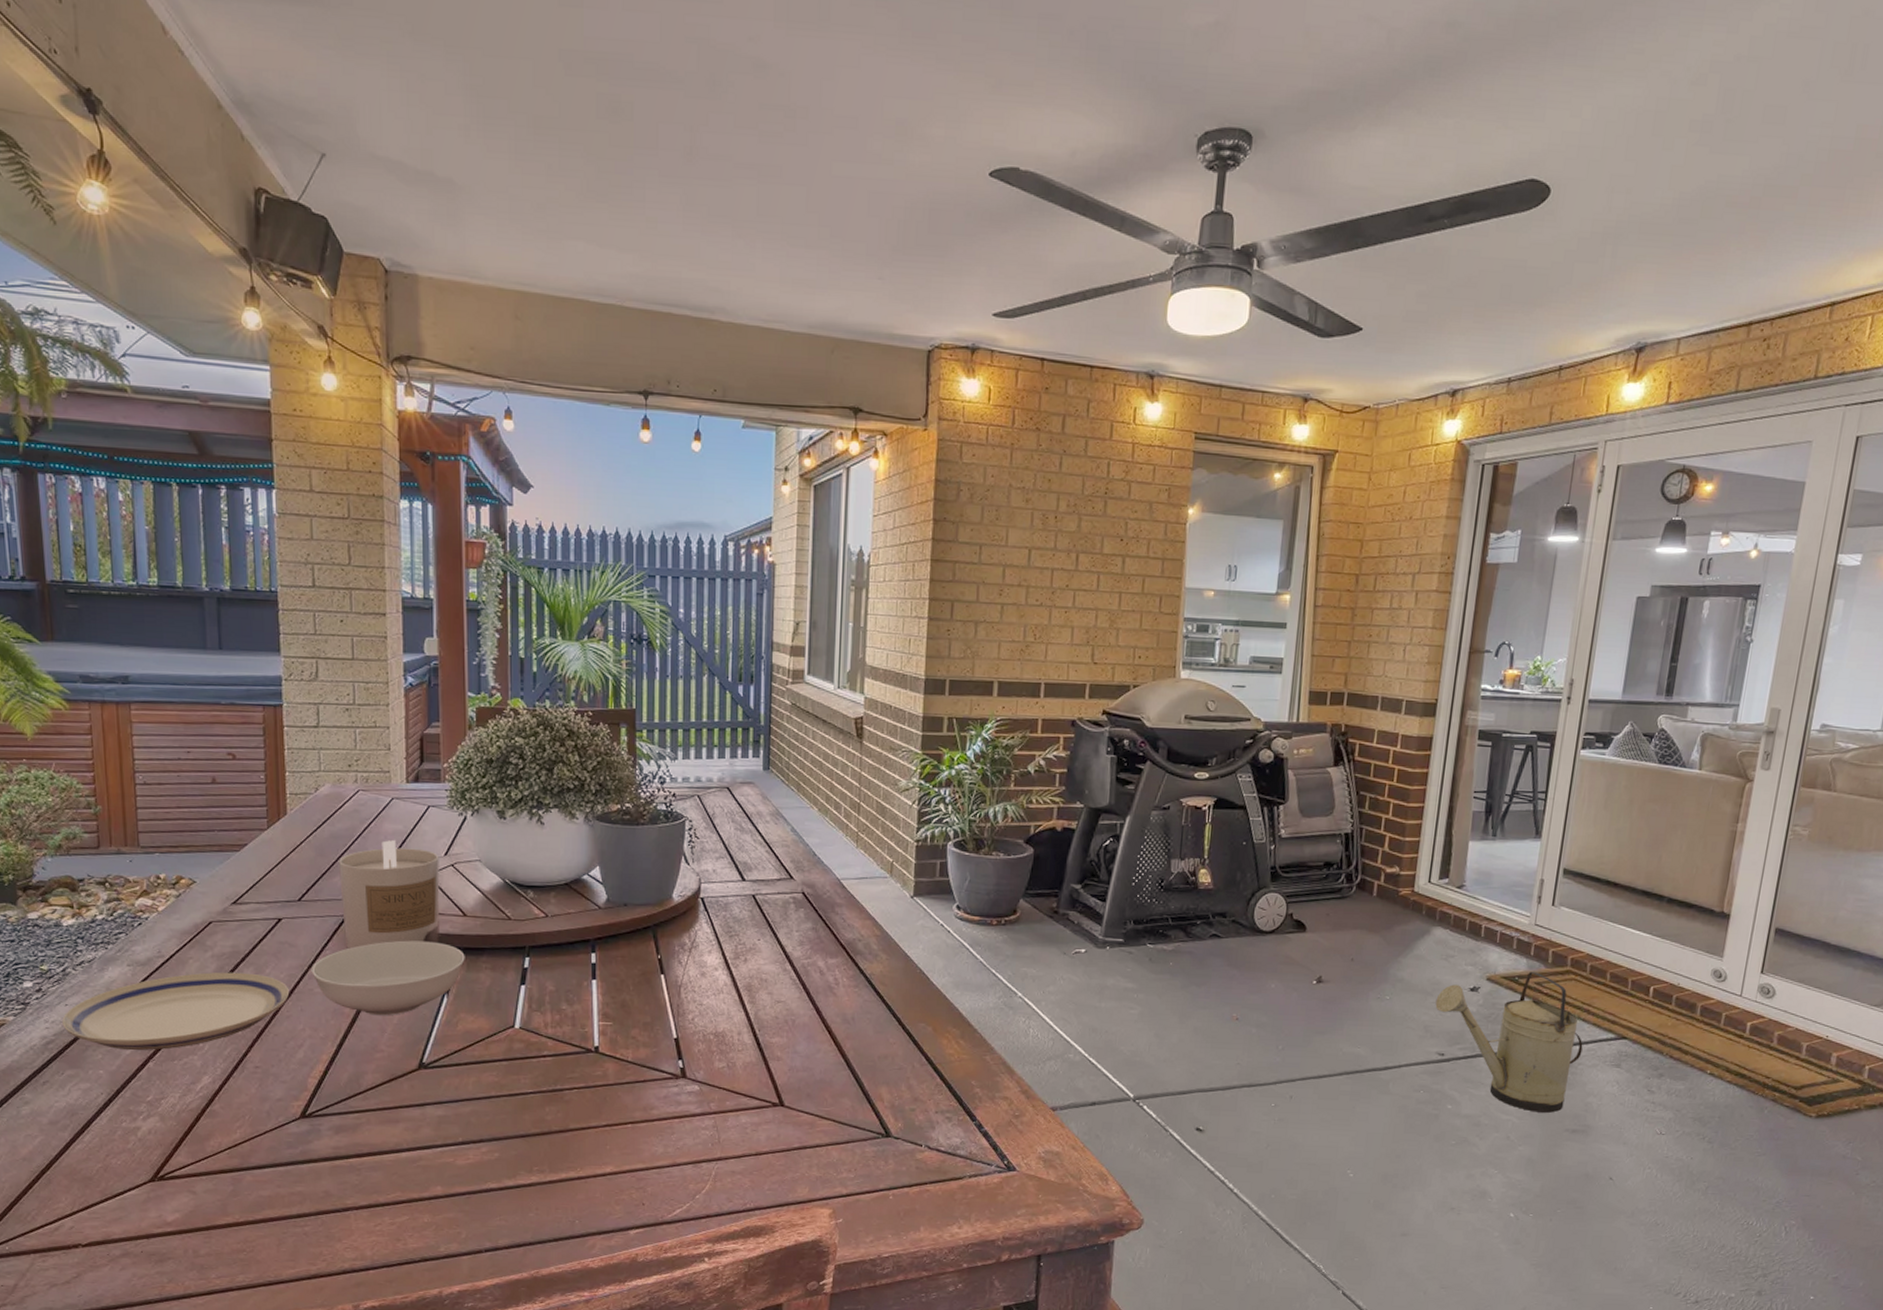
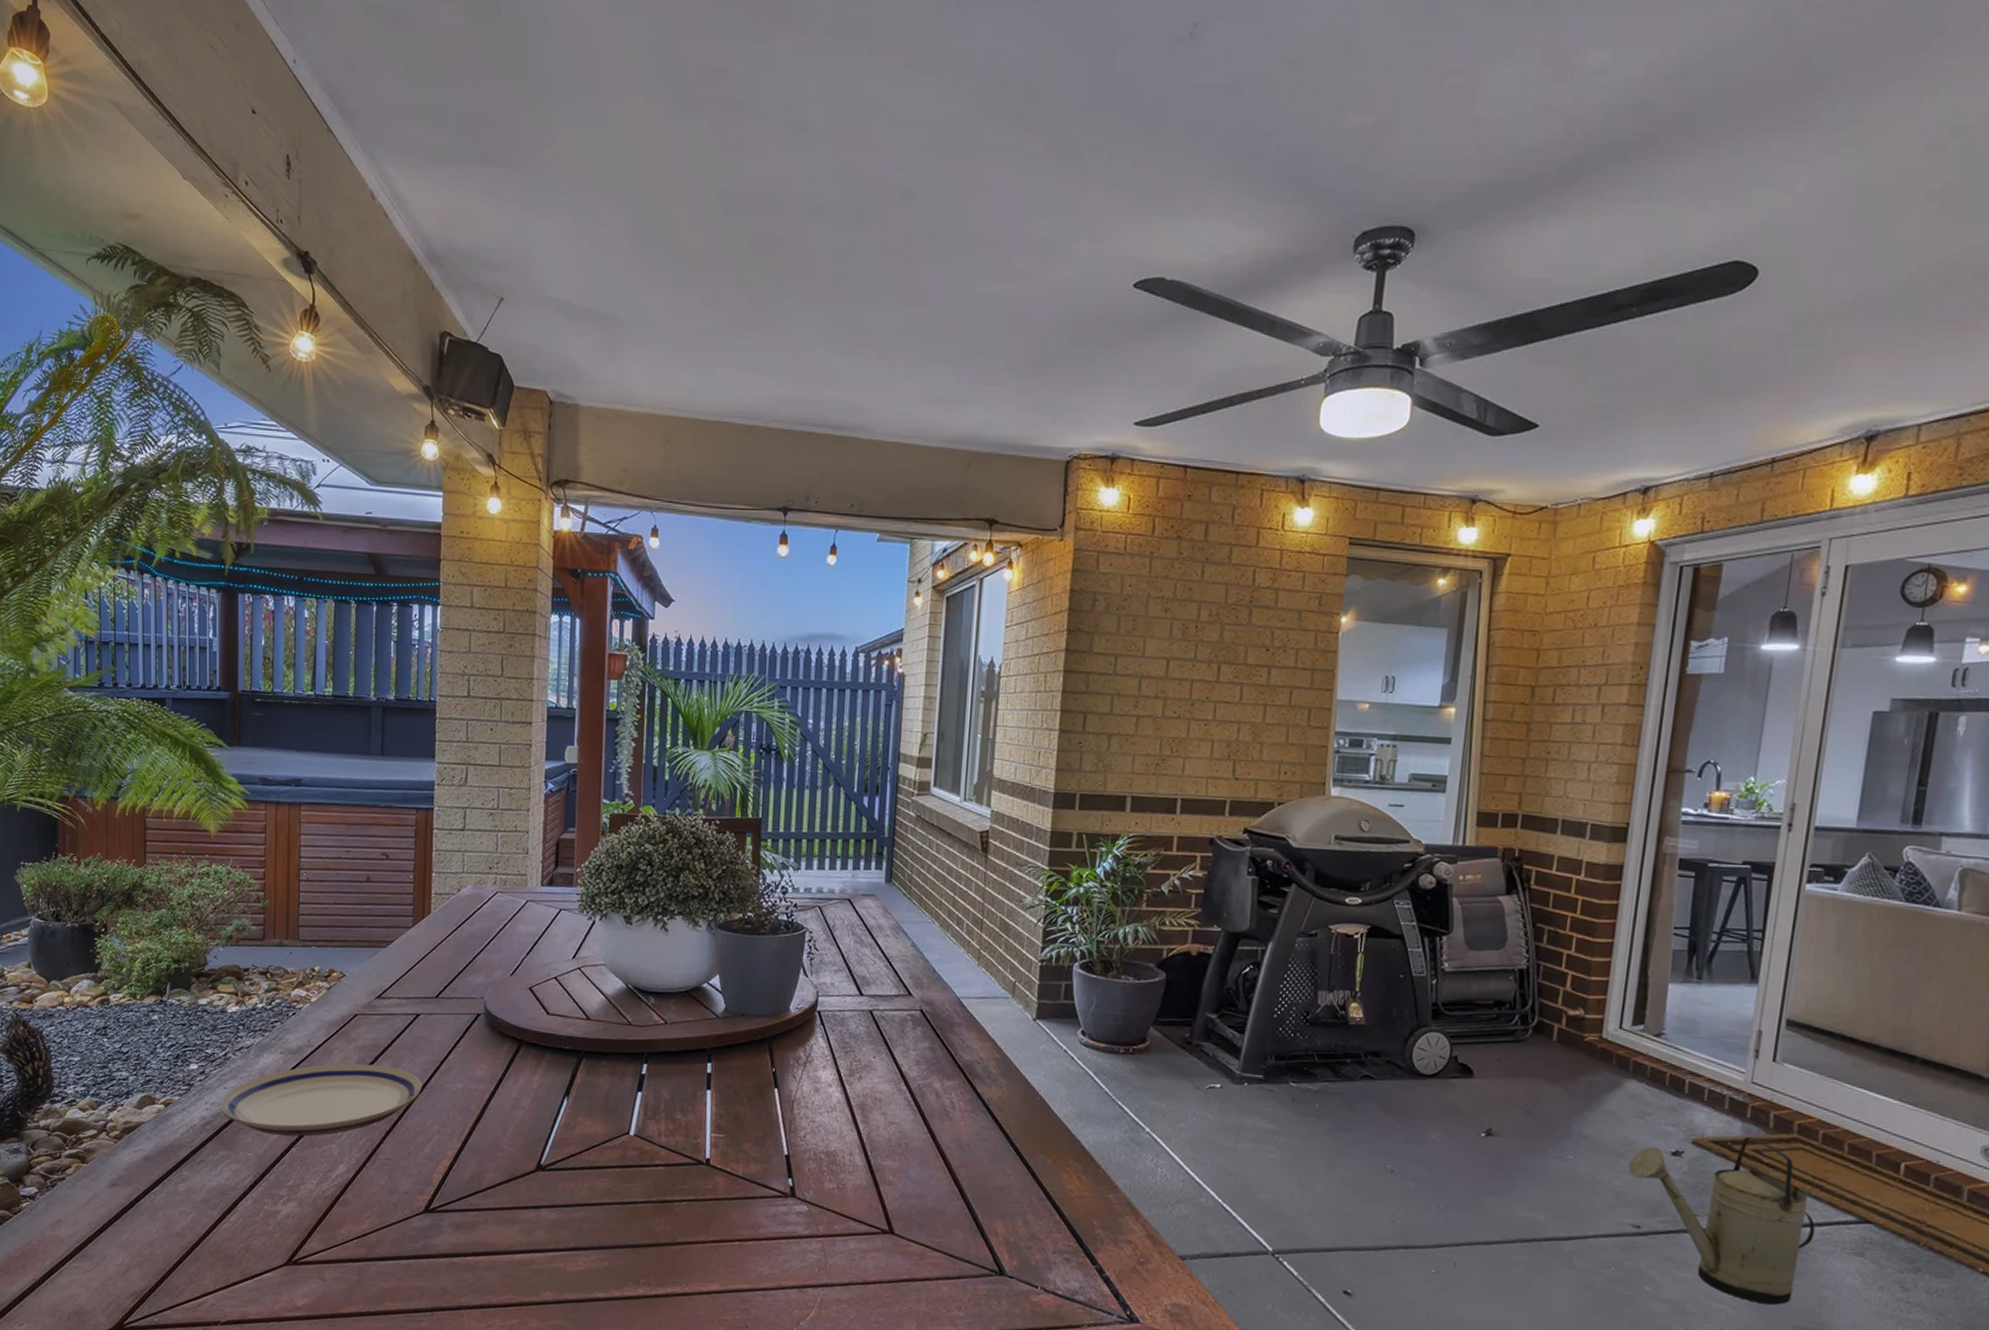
bowl: present [311,940,465,1016] -> none [443,1041,586,1115]
candle: present [339,840,440,950] -> none [474,941,567,1048]

